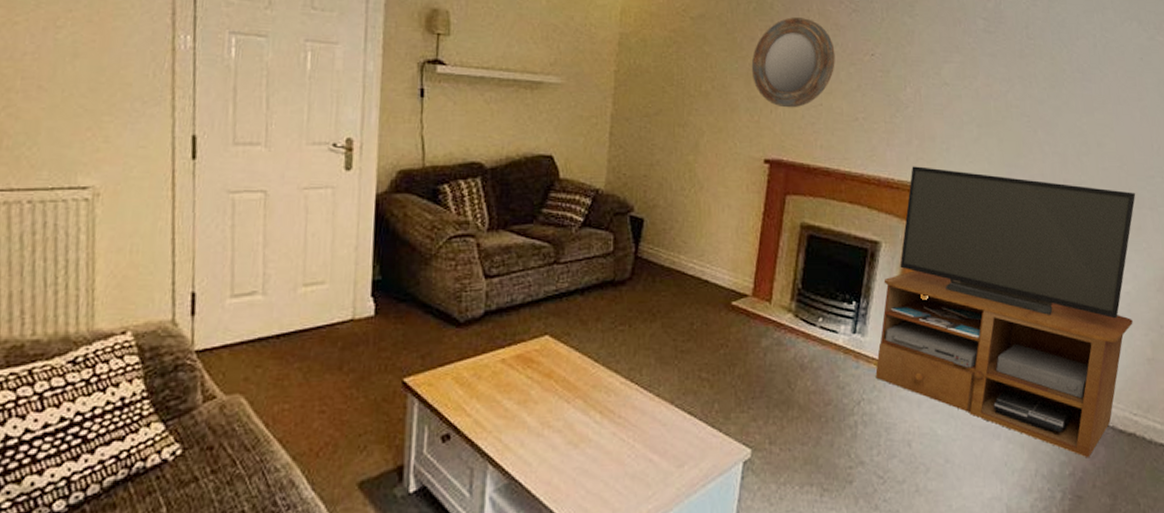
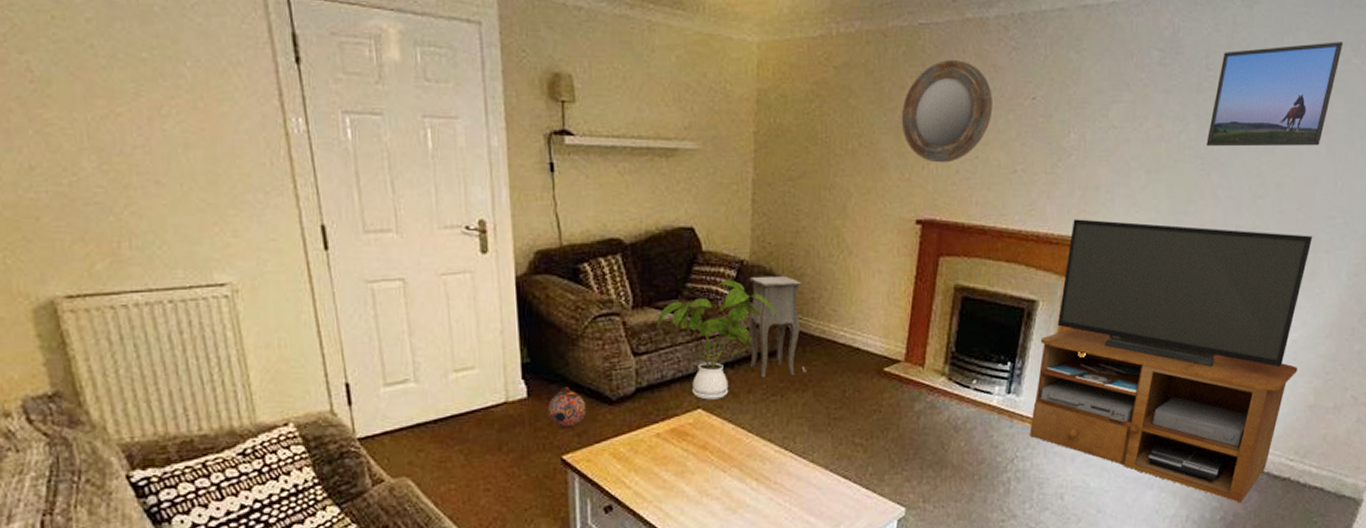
decorative ball: none [393,307,434,350] -> present [547,387,587,429]
house plant: none [510,207,629,326] -> present [656,280,777,400]
side table: none [599,206,656,306] -> present [747,276,807,378]
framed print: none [1031,20,1147,111] -> present [1206,42,1343,147]

